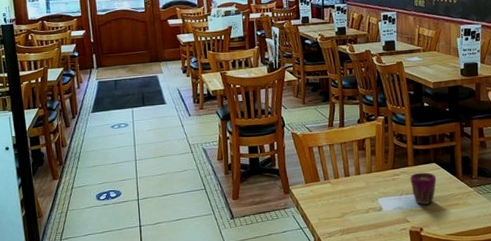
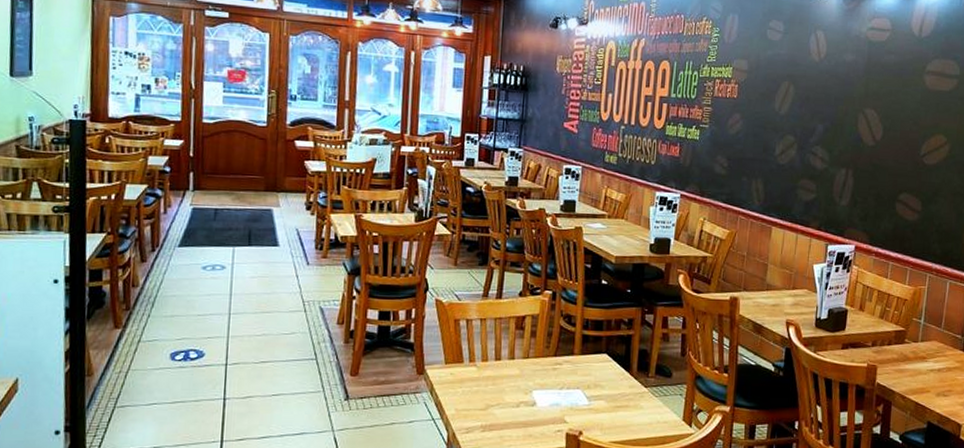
cup: present [410,172,437,205] -> none [574,363,606,403]

